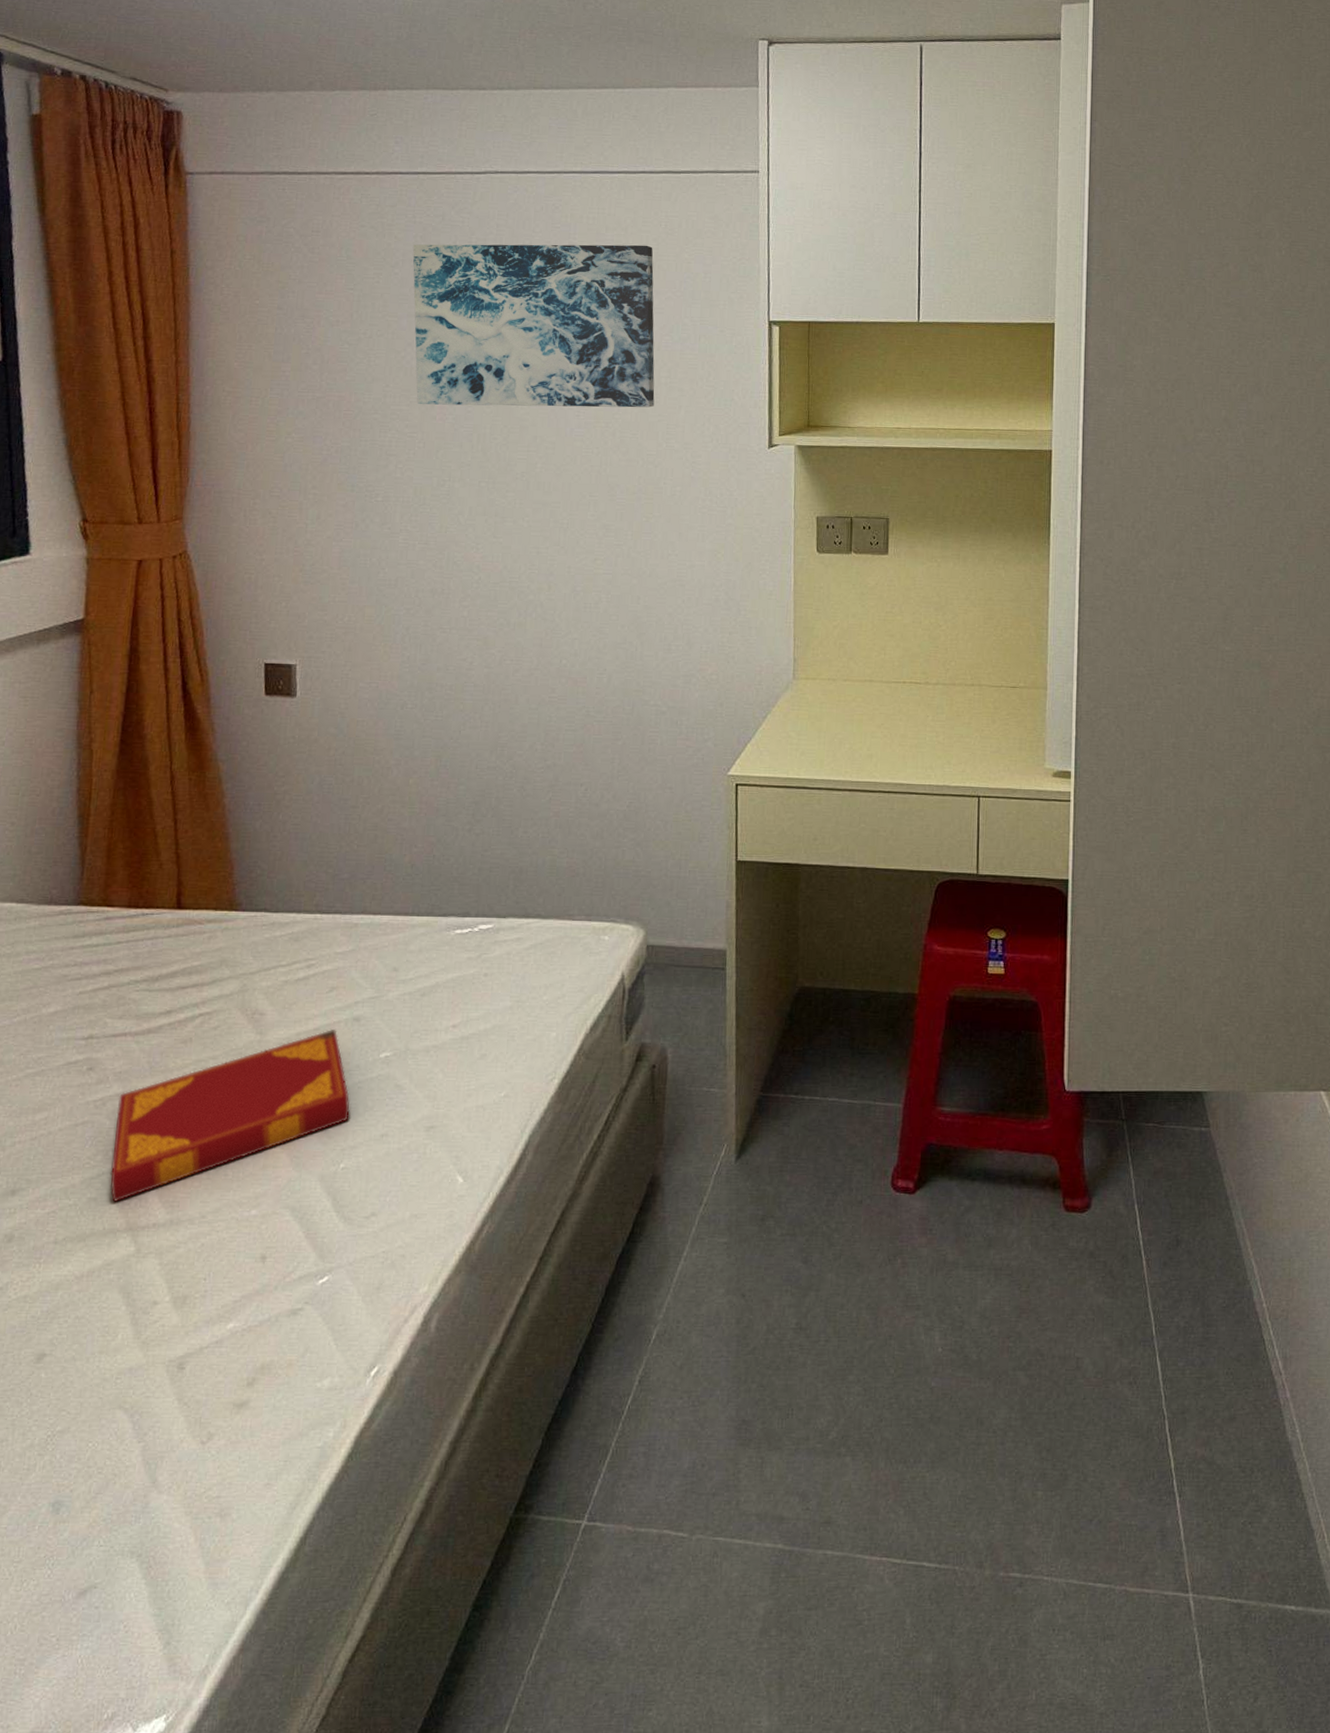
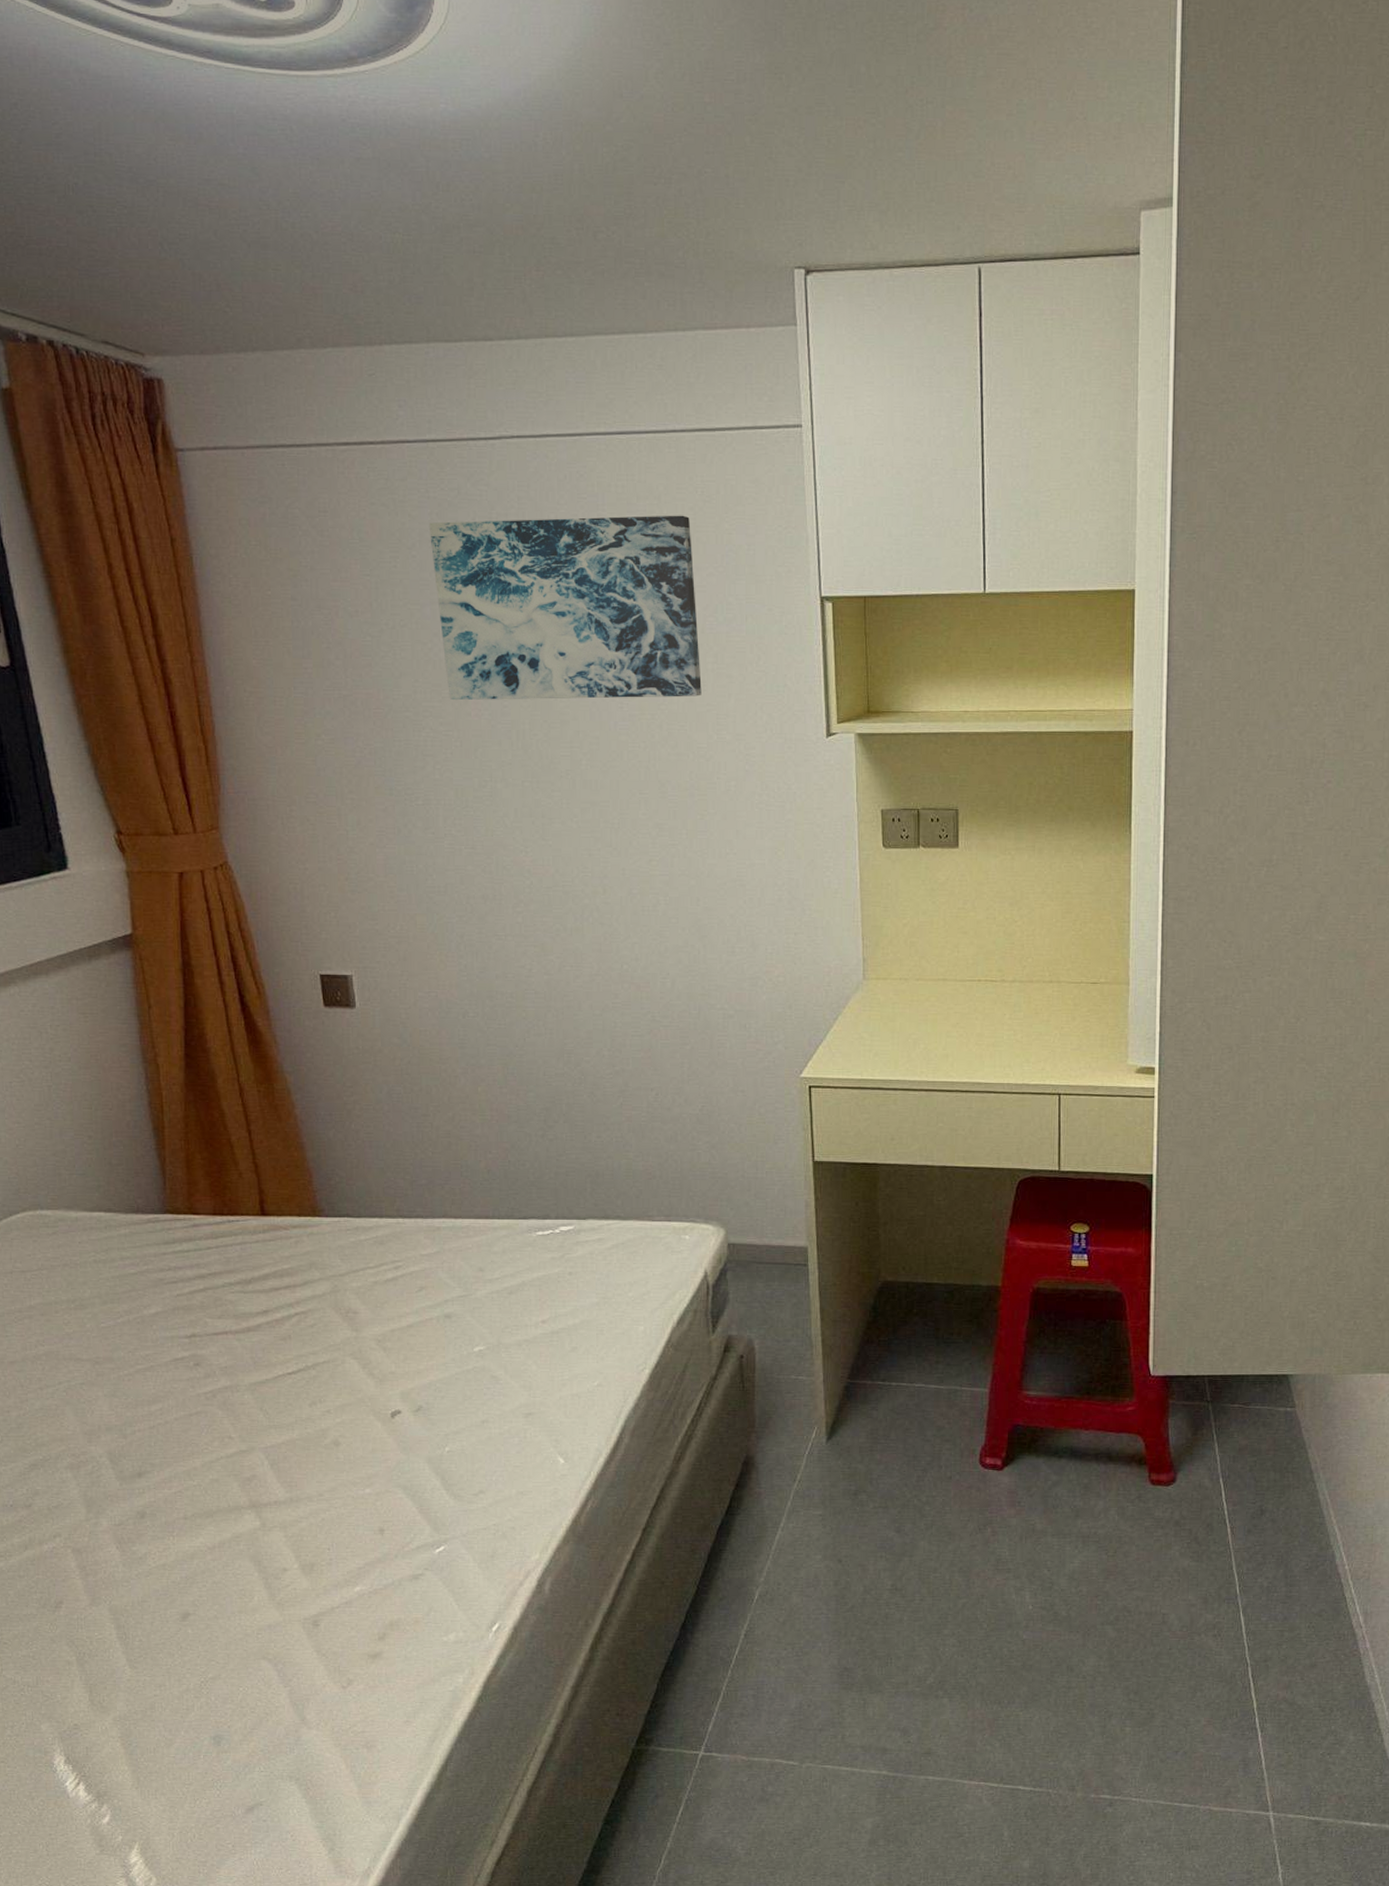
hardback book: present [110,1030,350,1202] -> none [227,1326,450,1482]

